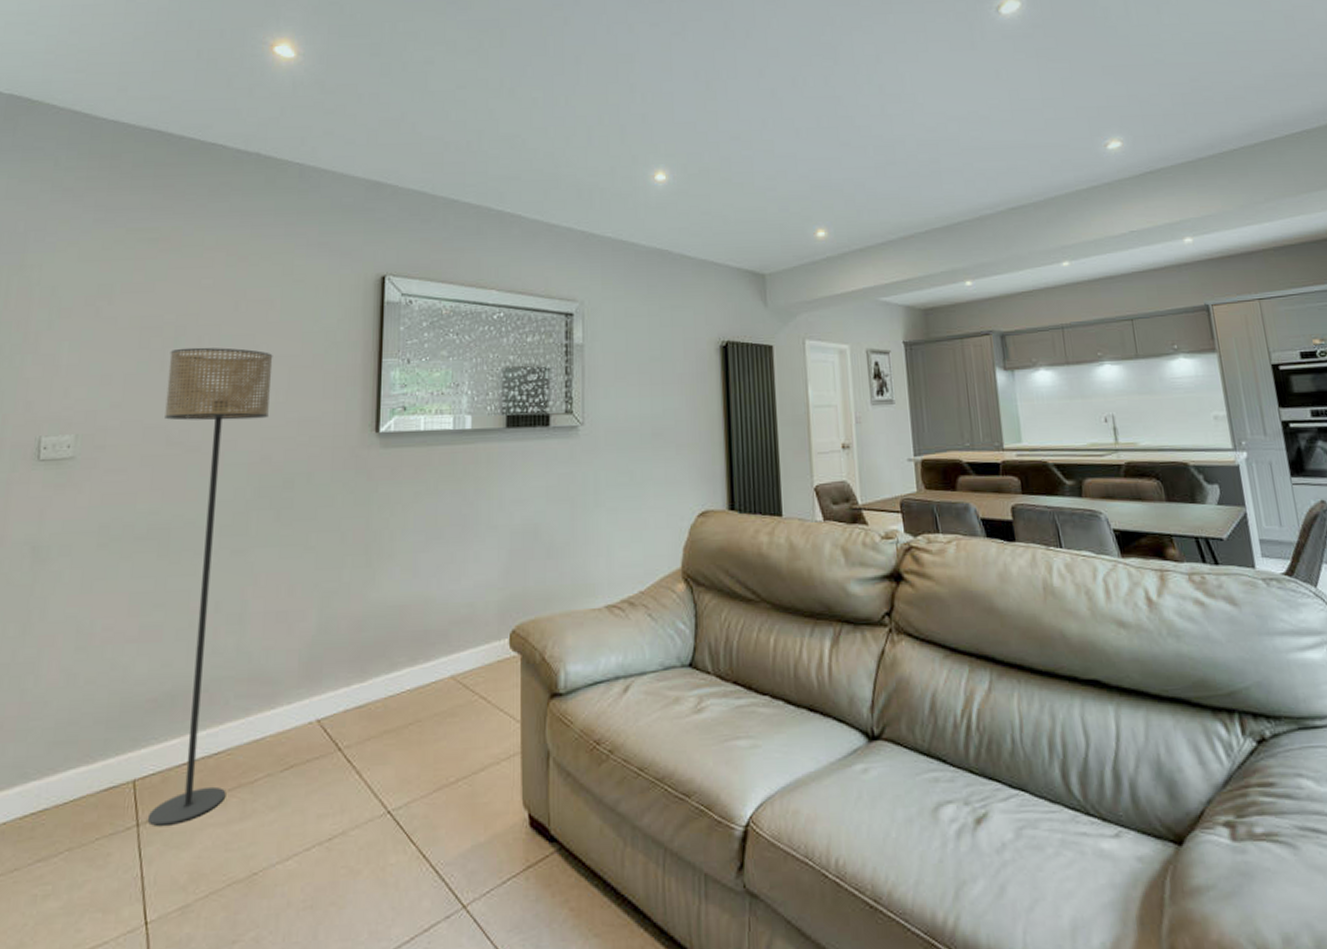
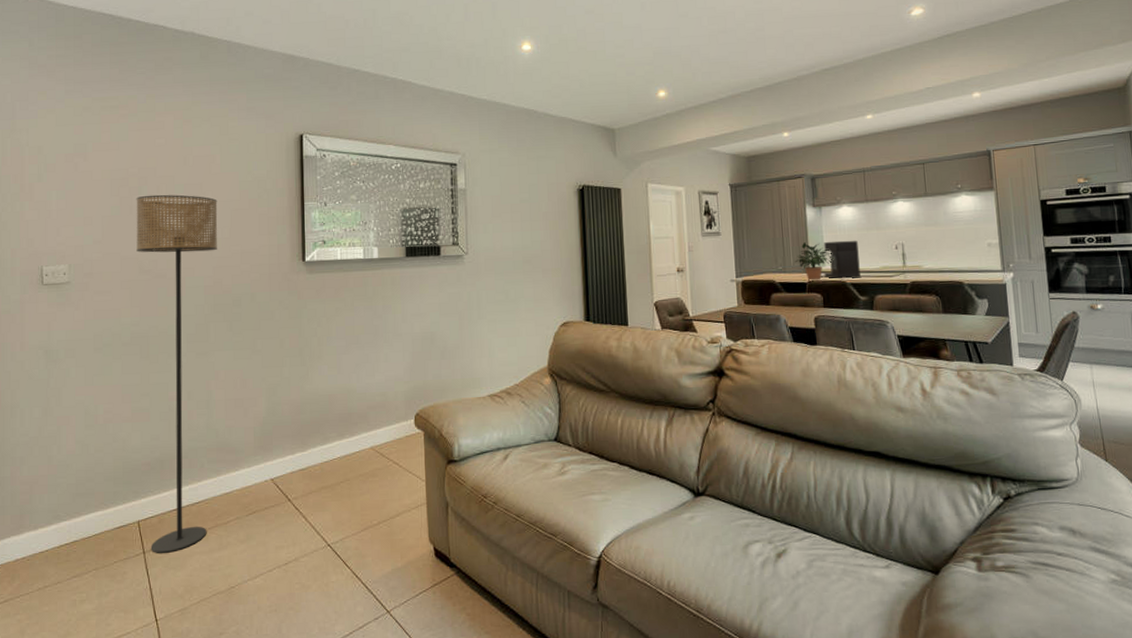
potted plant: none [985,413,1033,460] -> present [795,242,835,281]
coffee maker: none [1019,410,1066,459] -> present [824,240,862,279]

